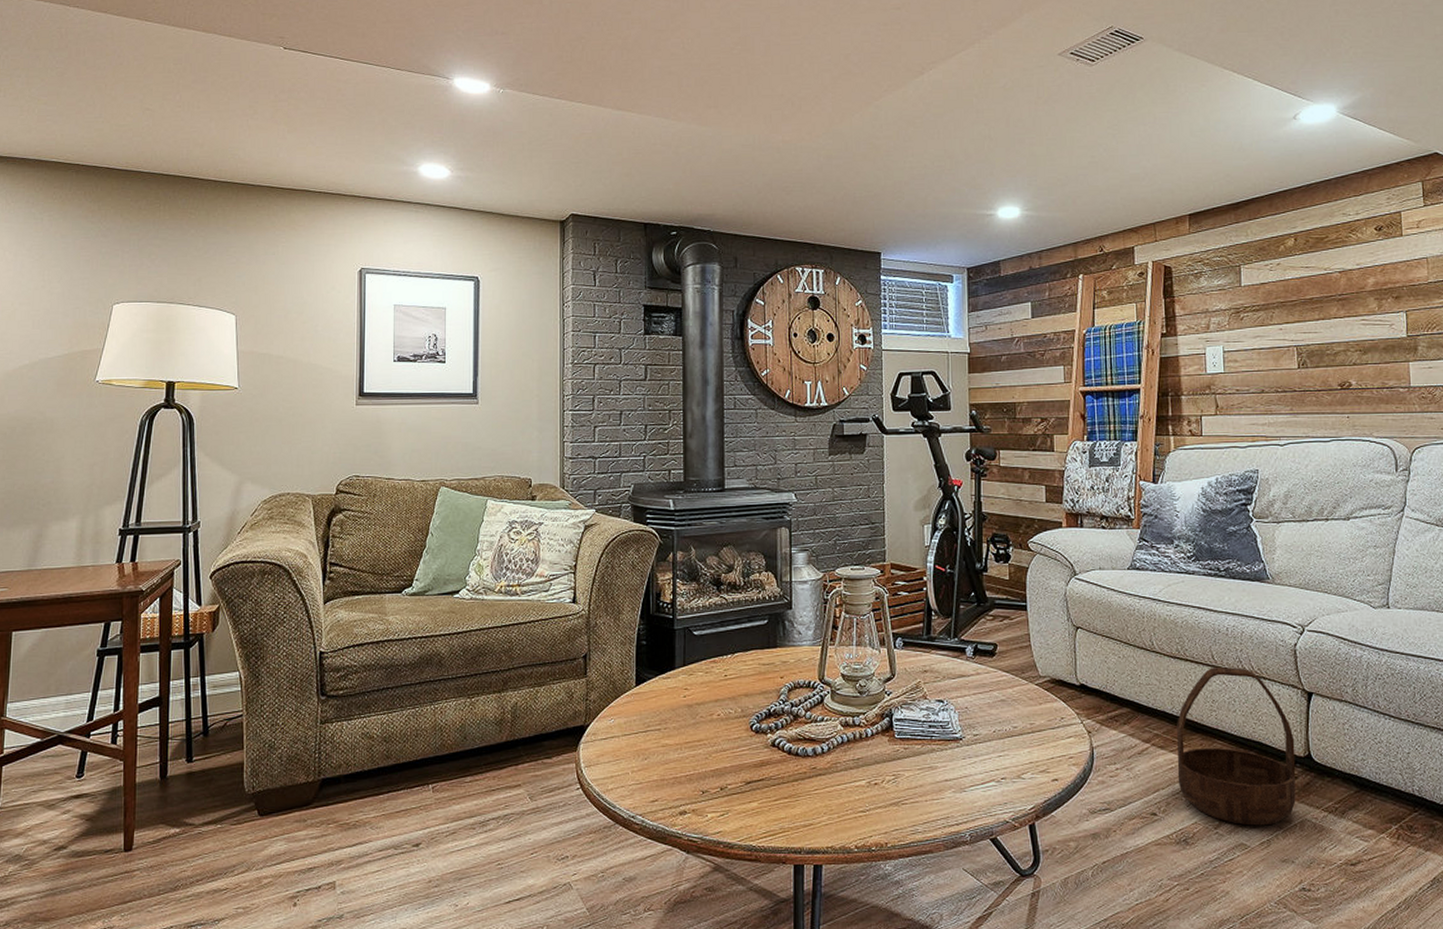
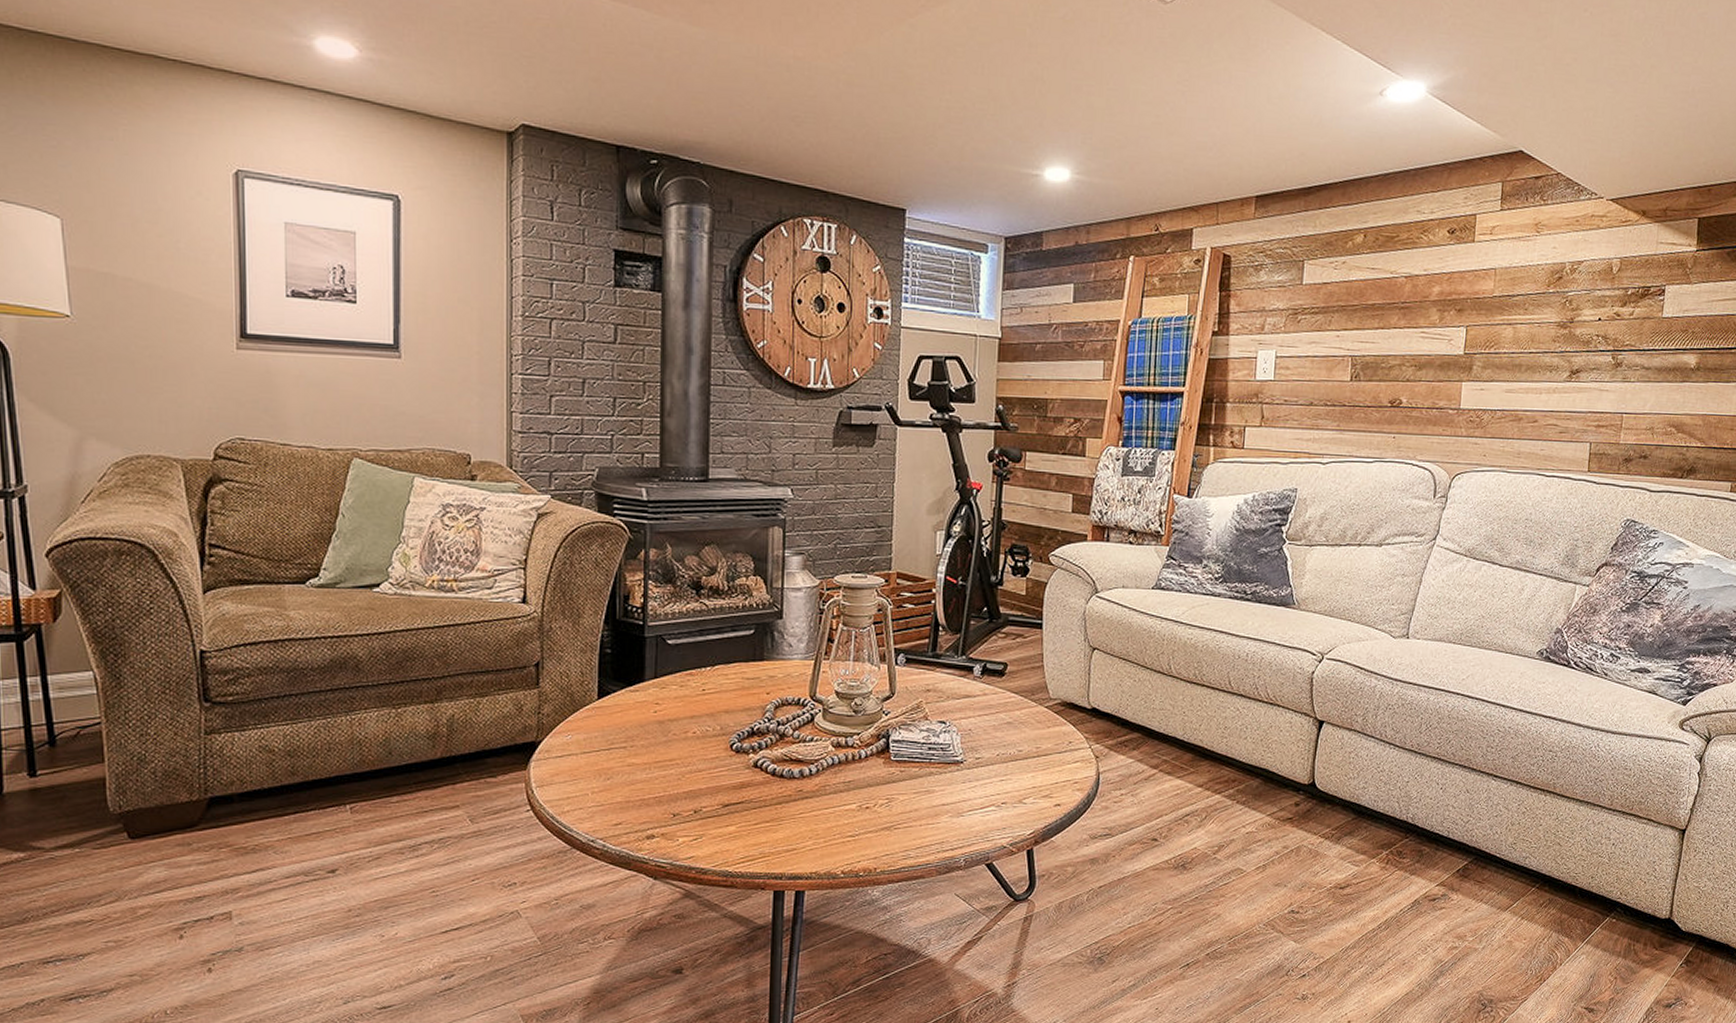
basket: present [1177,667,1296,826] -> none [1182,694,1301,851]

